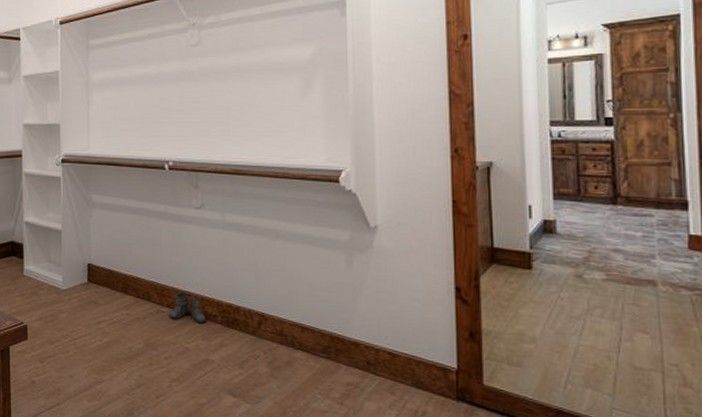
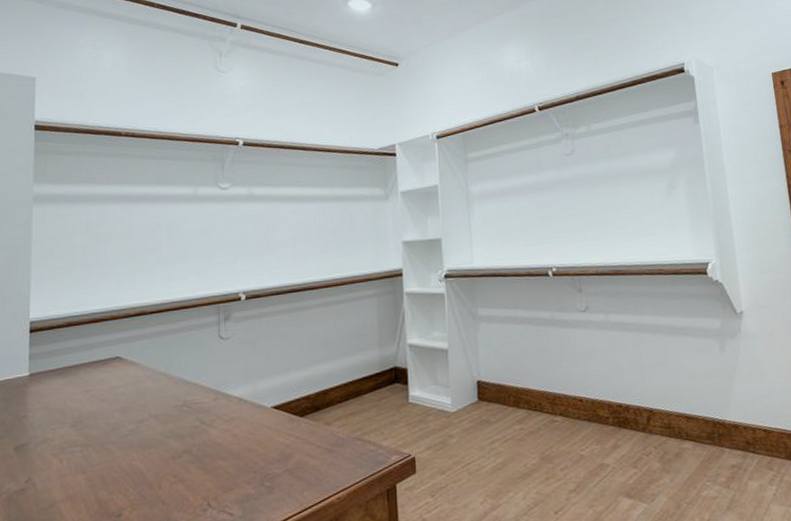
boots: present [169,291,207,324] -> none [562,397,600,428]

